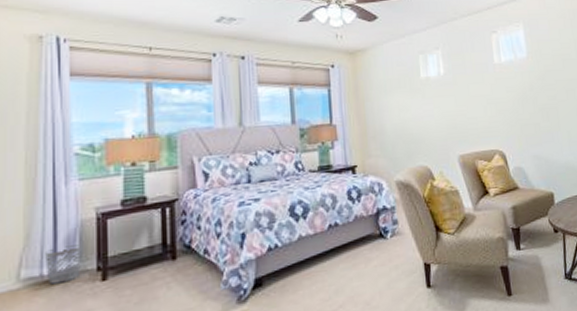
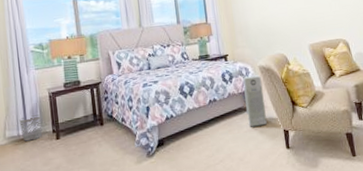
air purifier: none [375,192,403,260] -> present [243,75,267,127]

